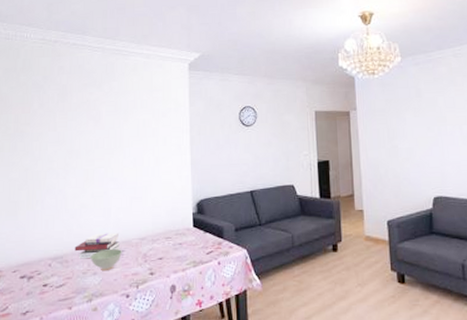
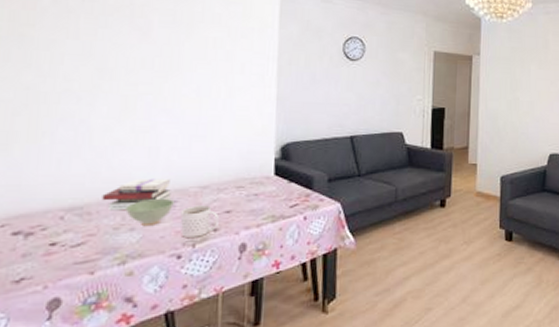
mug: none [127,254,154,280] -> present [180,205,219,237]

